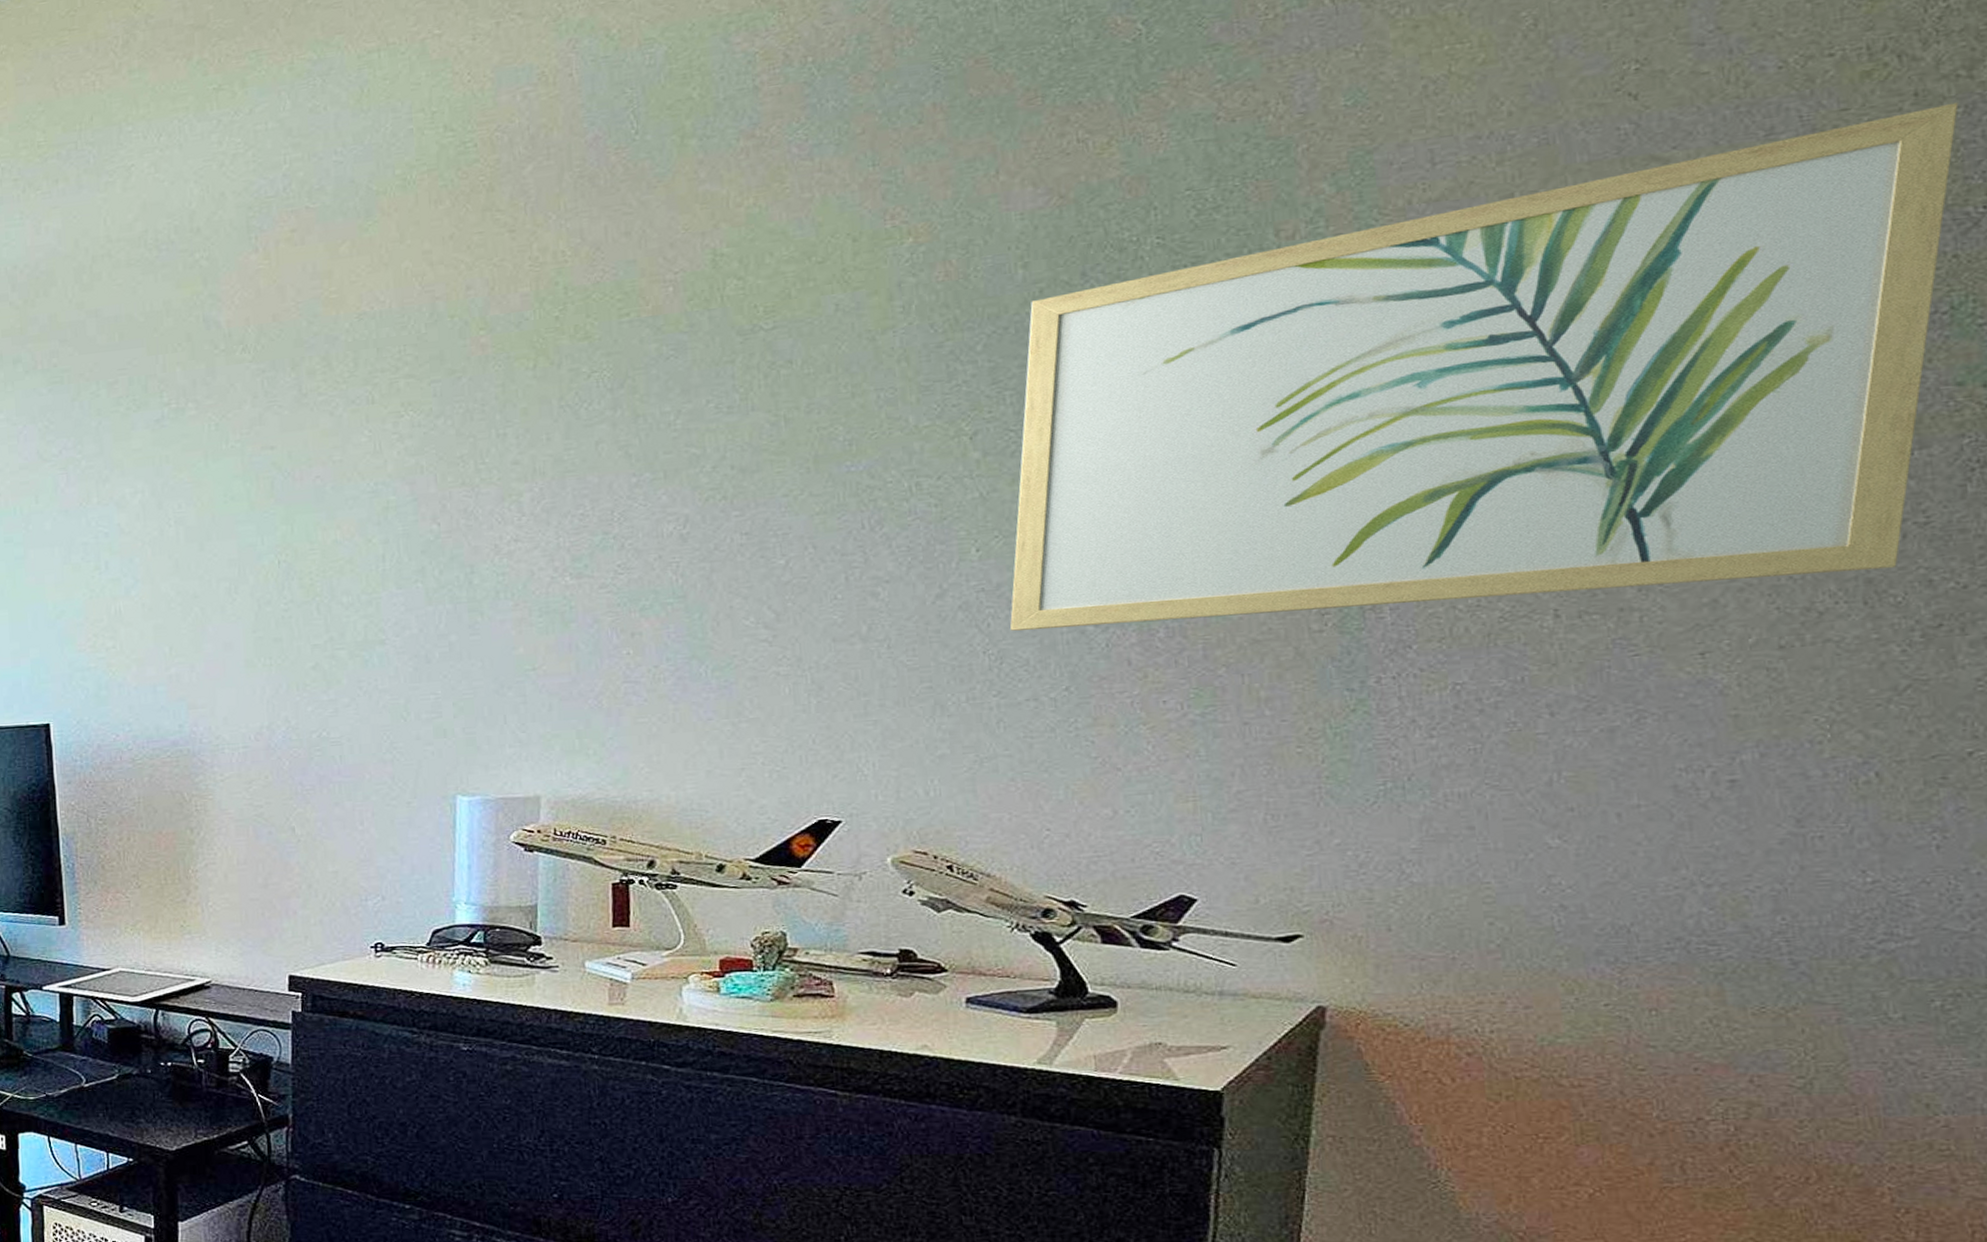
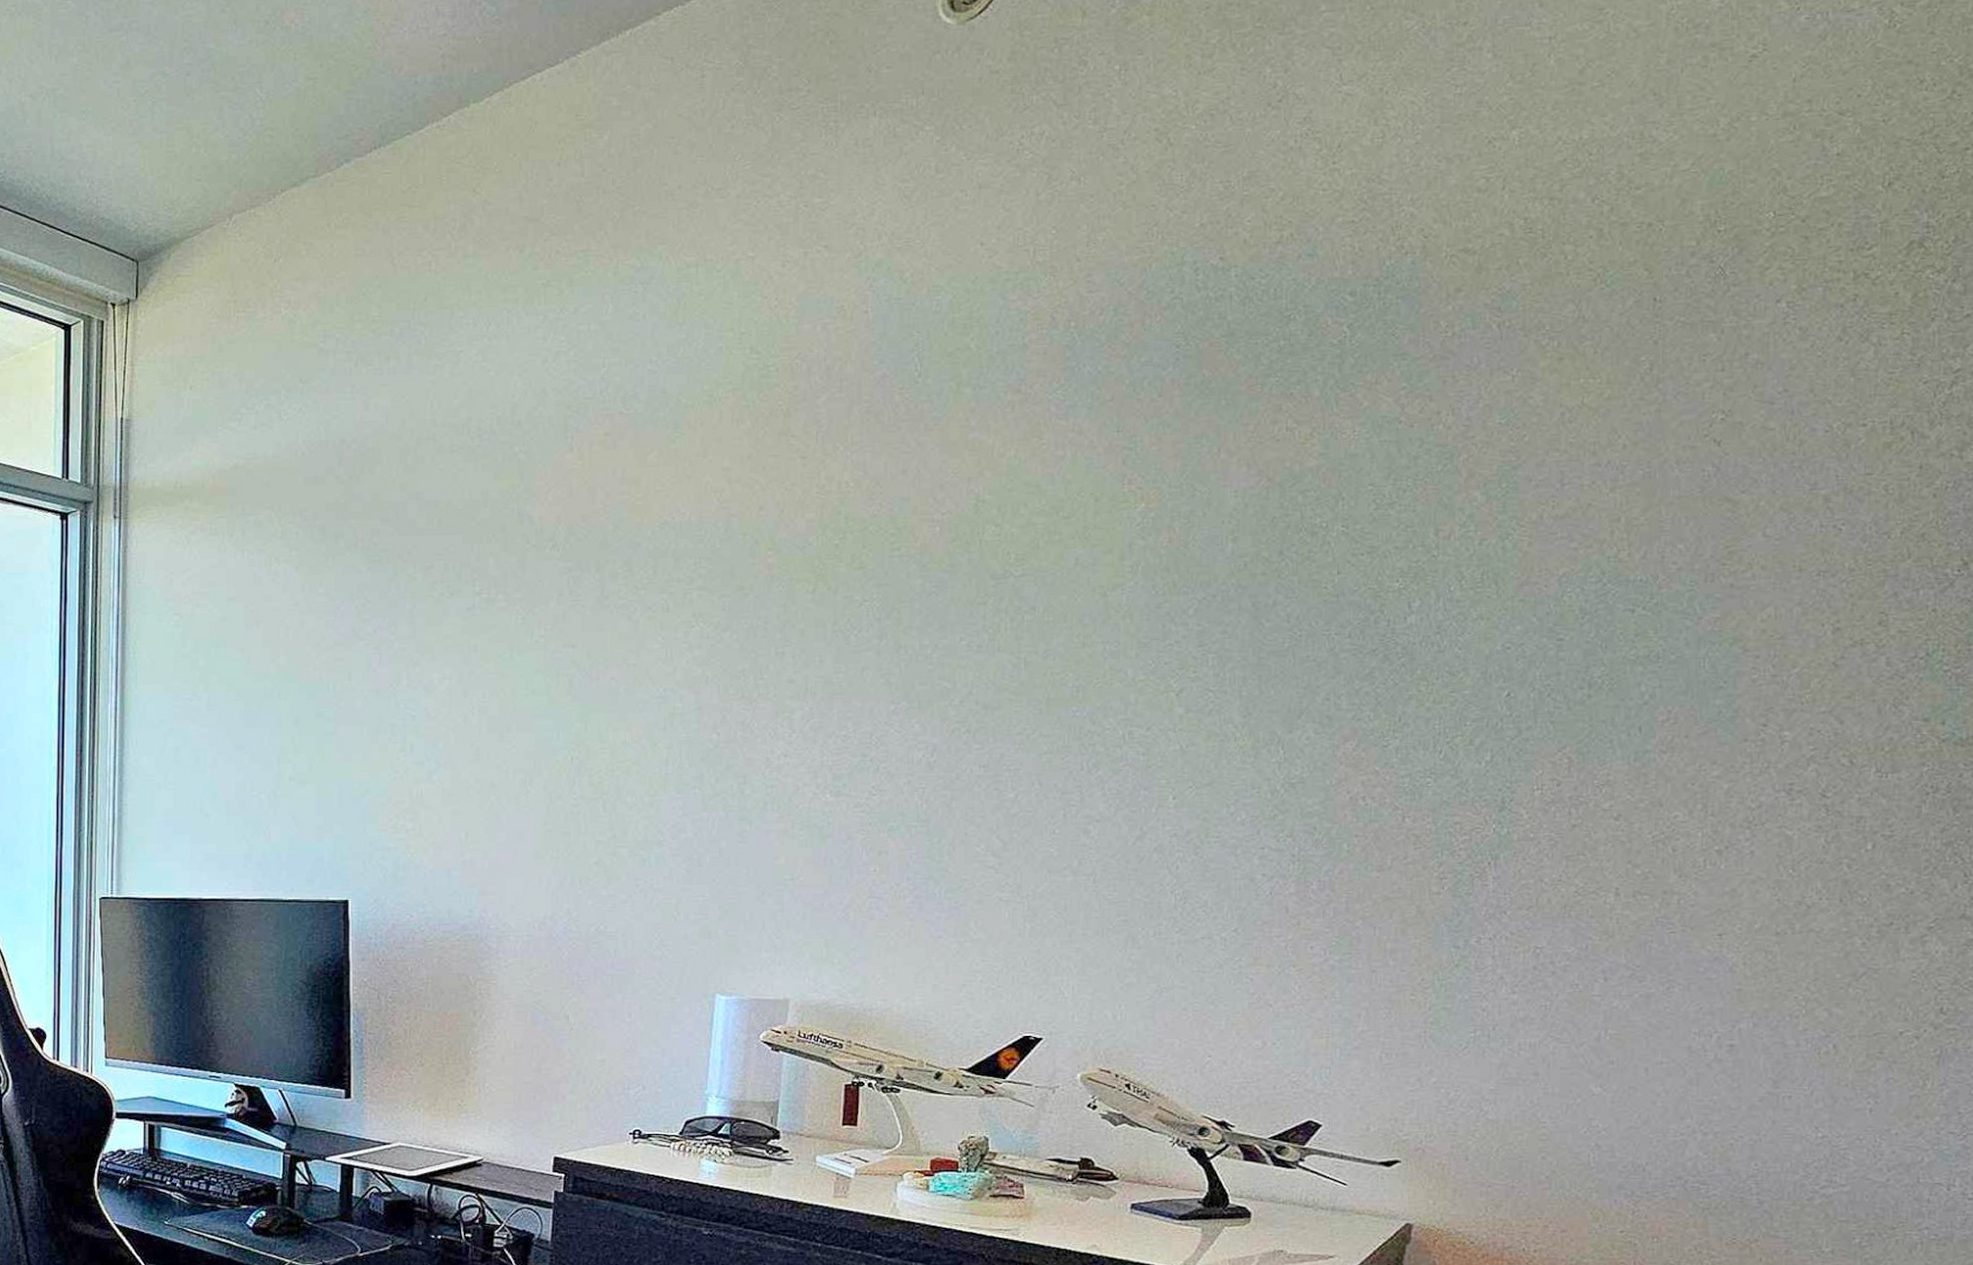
wall art: present [1010,102,1959,632] -> none [1195,478,1950,875]

